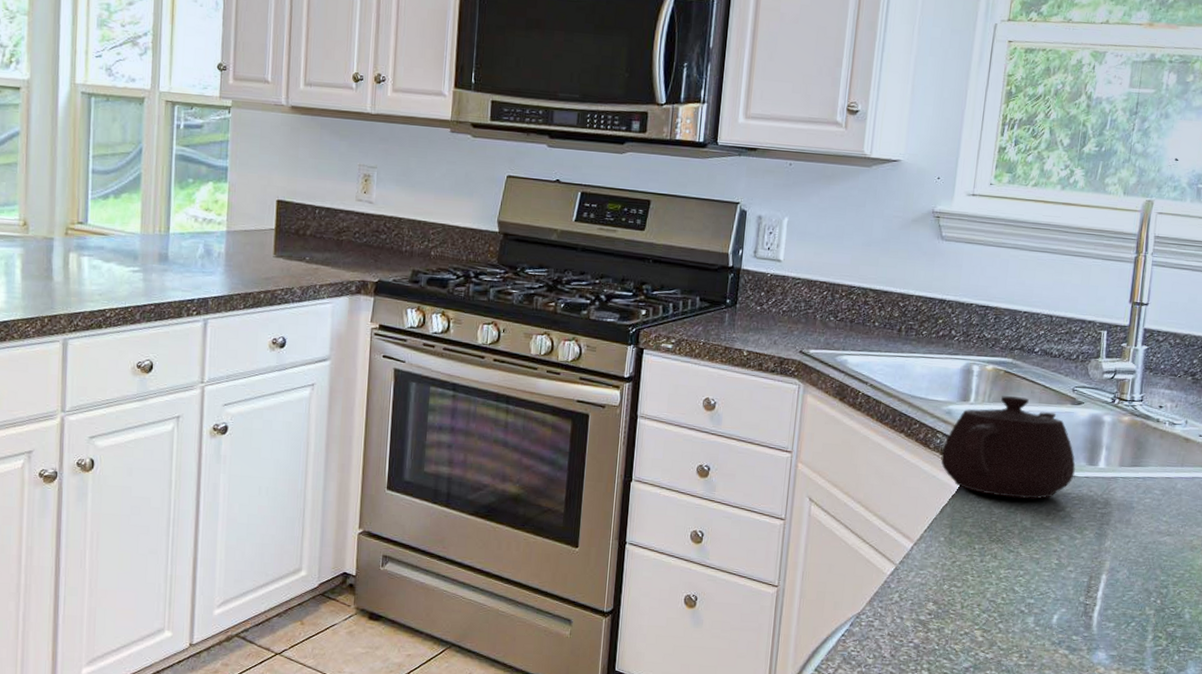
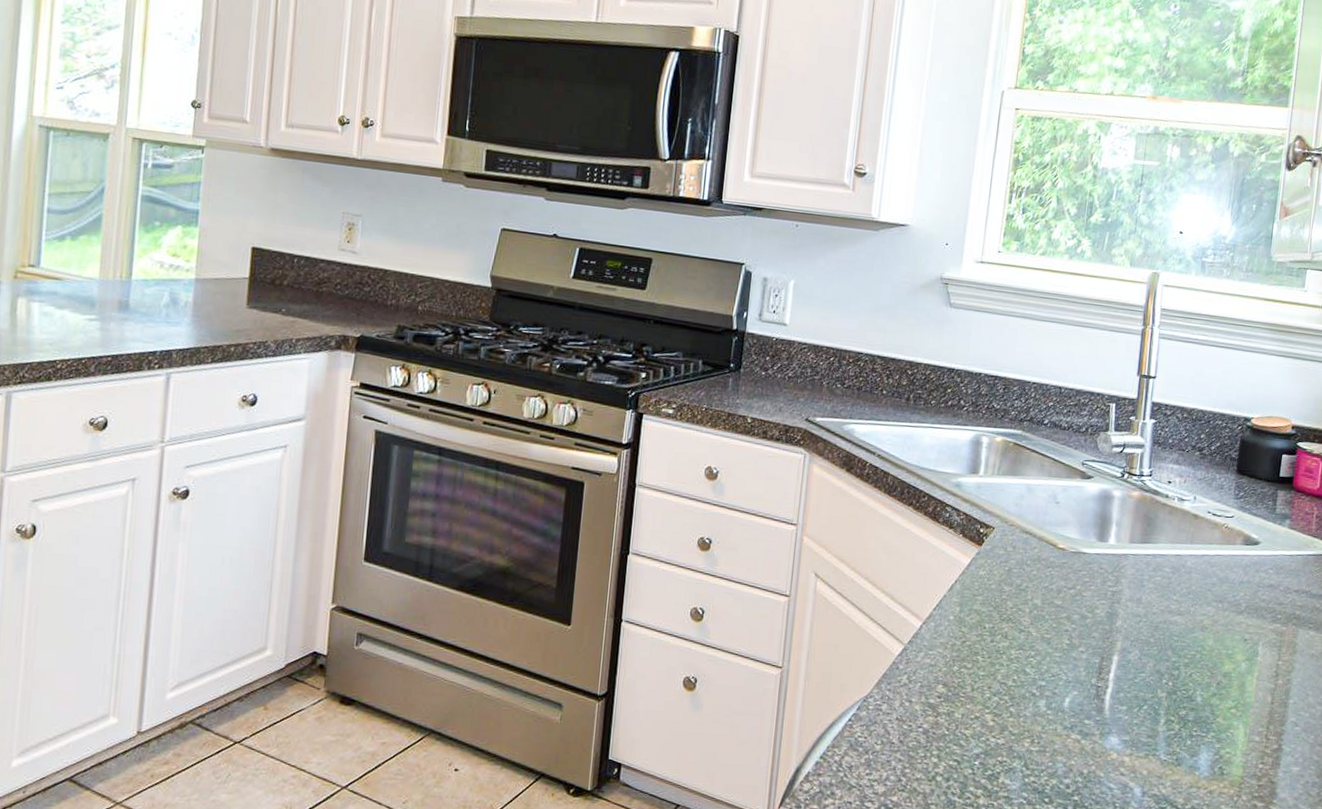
teapot: present [941,396,1076,499] -> none [950,469,1087,576]

